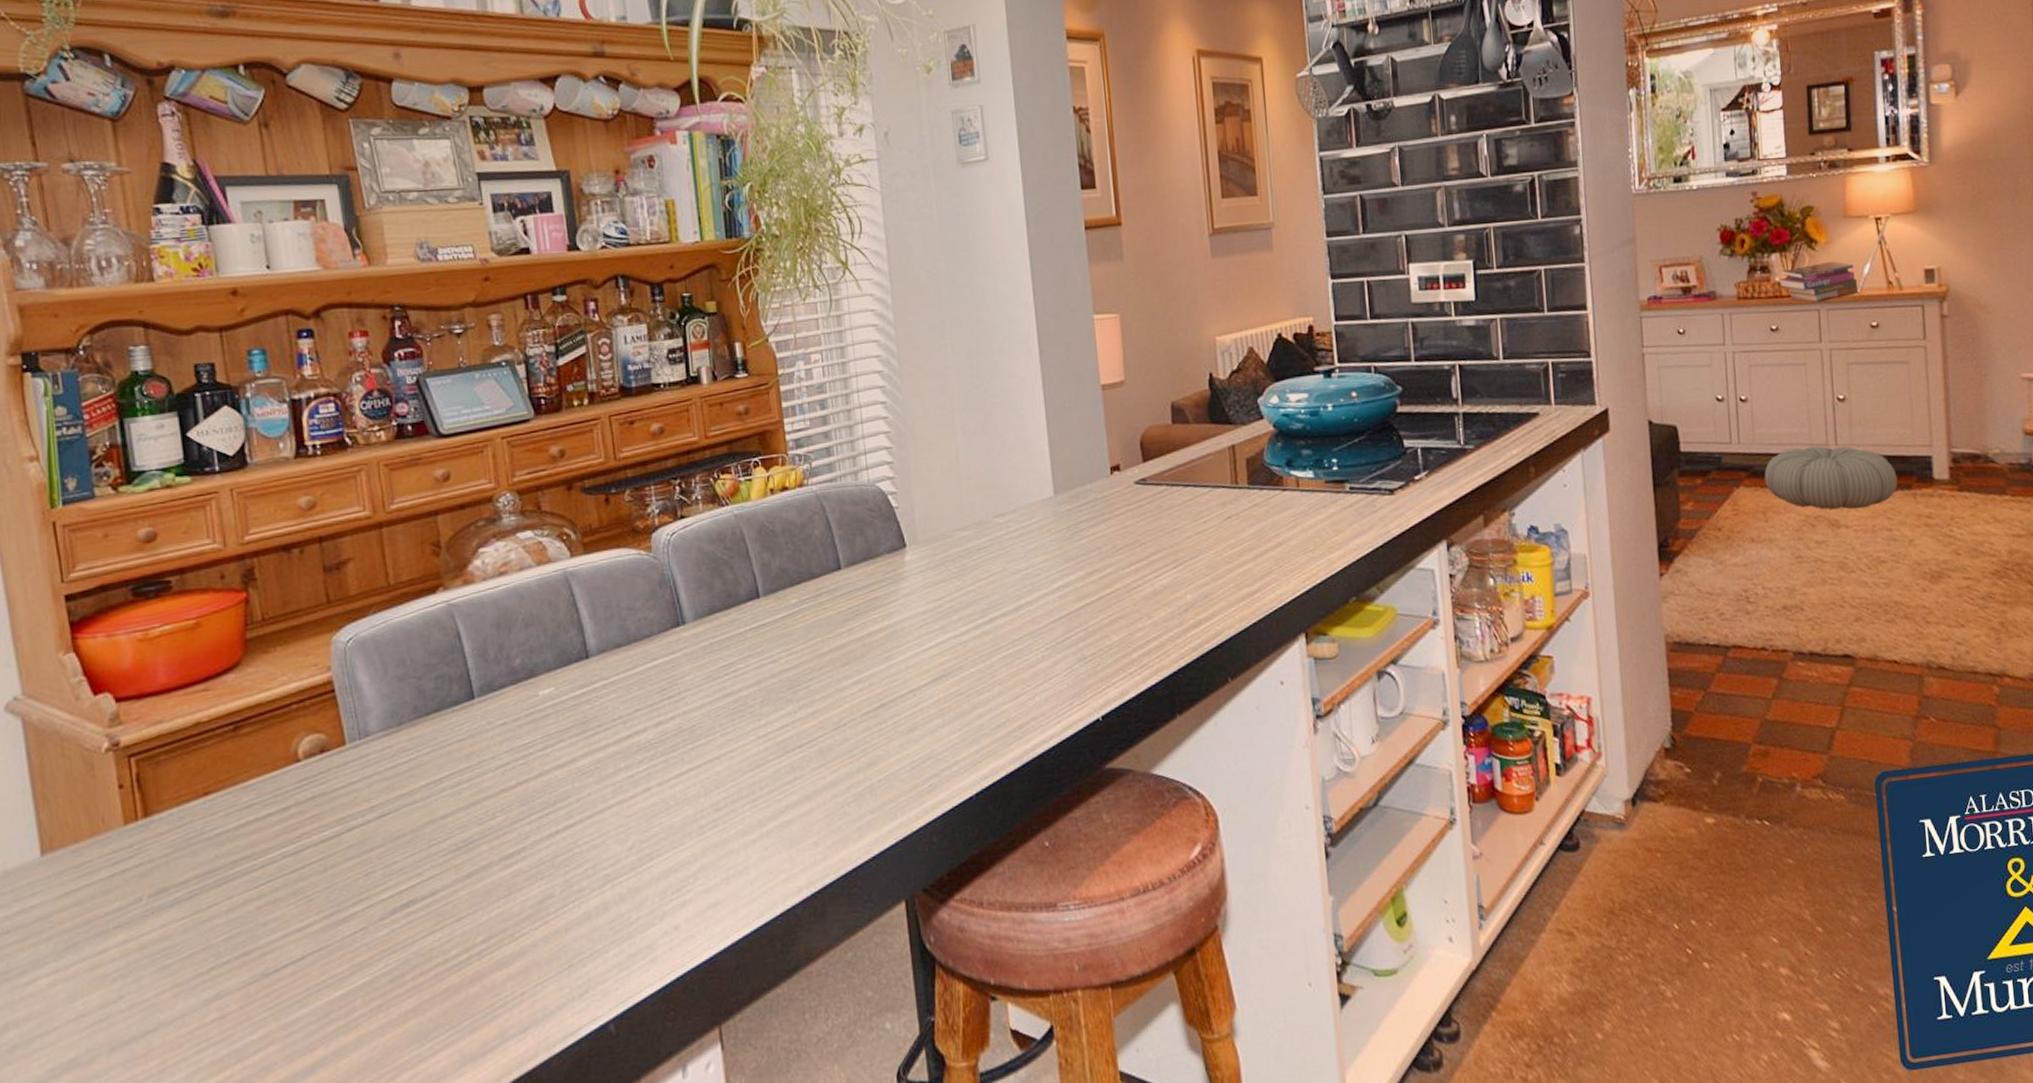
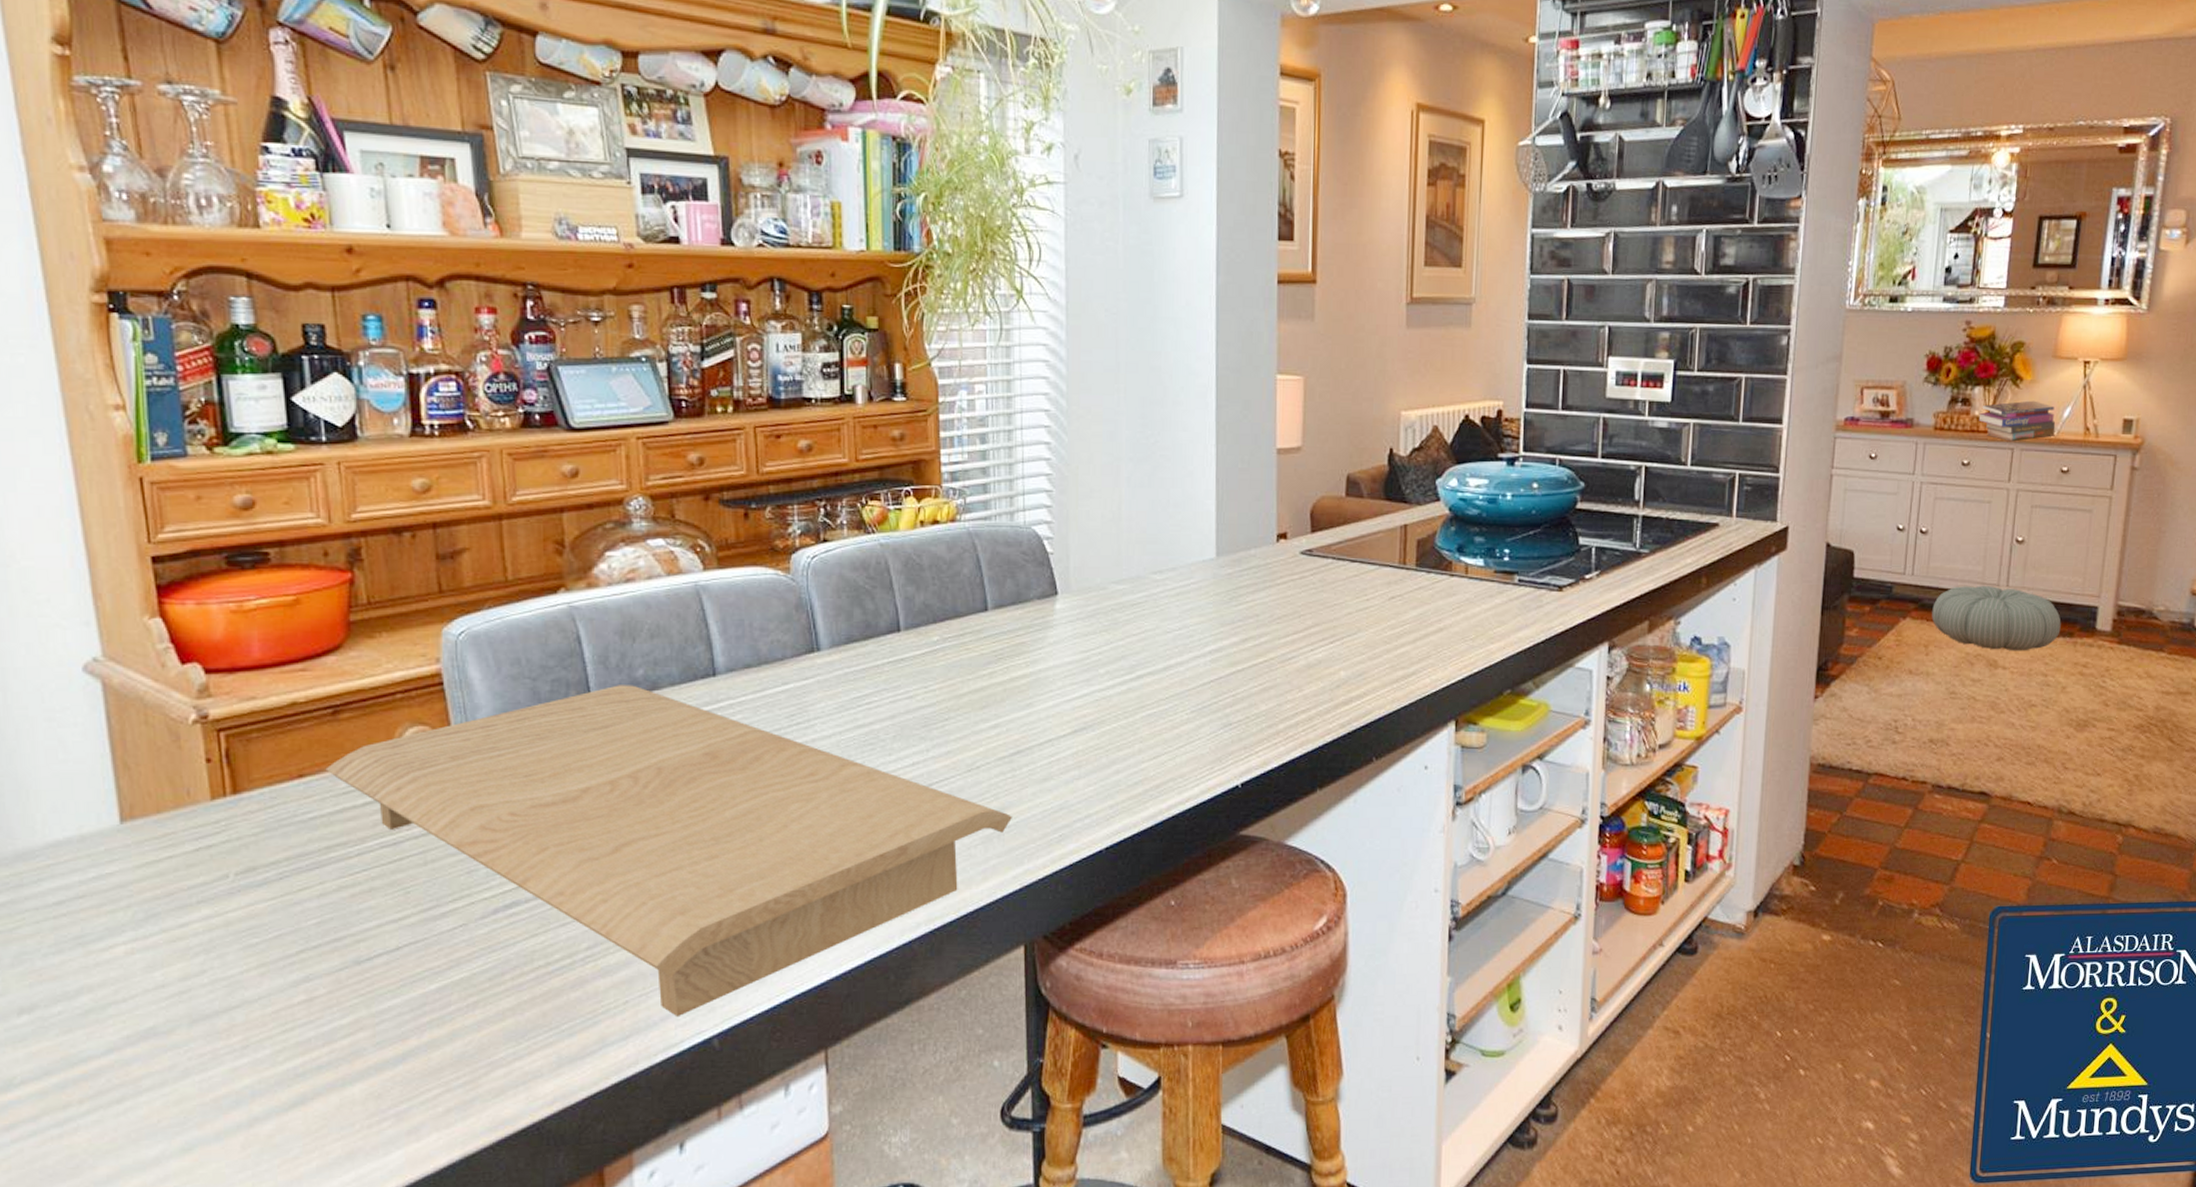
cutting board: none [229,674,882,1005] -> present [325,685,1012,1018]

